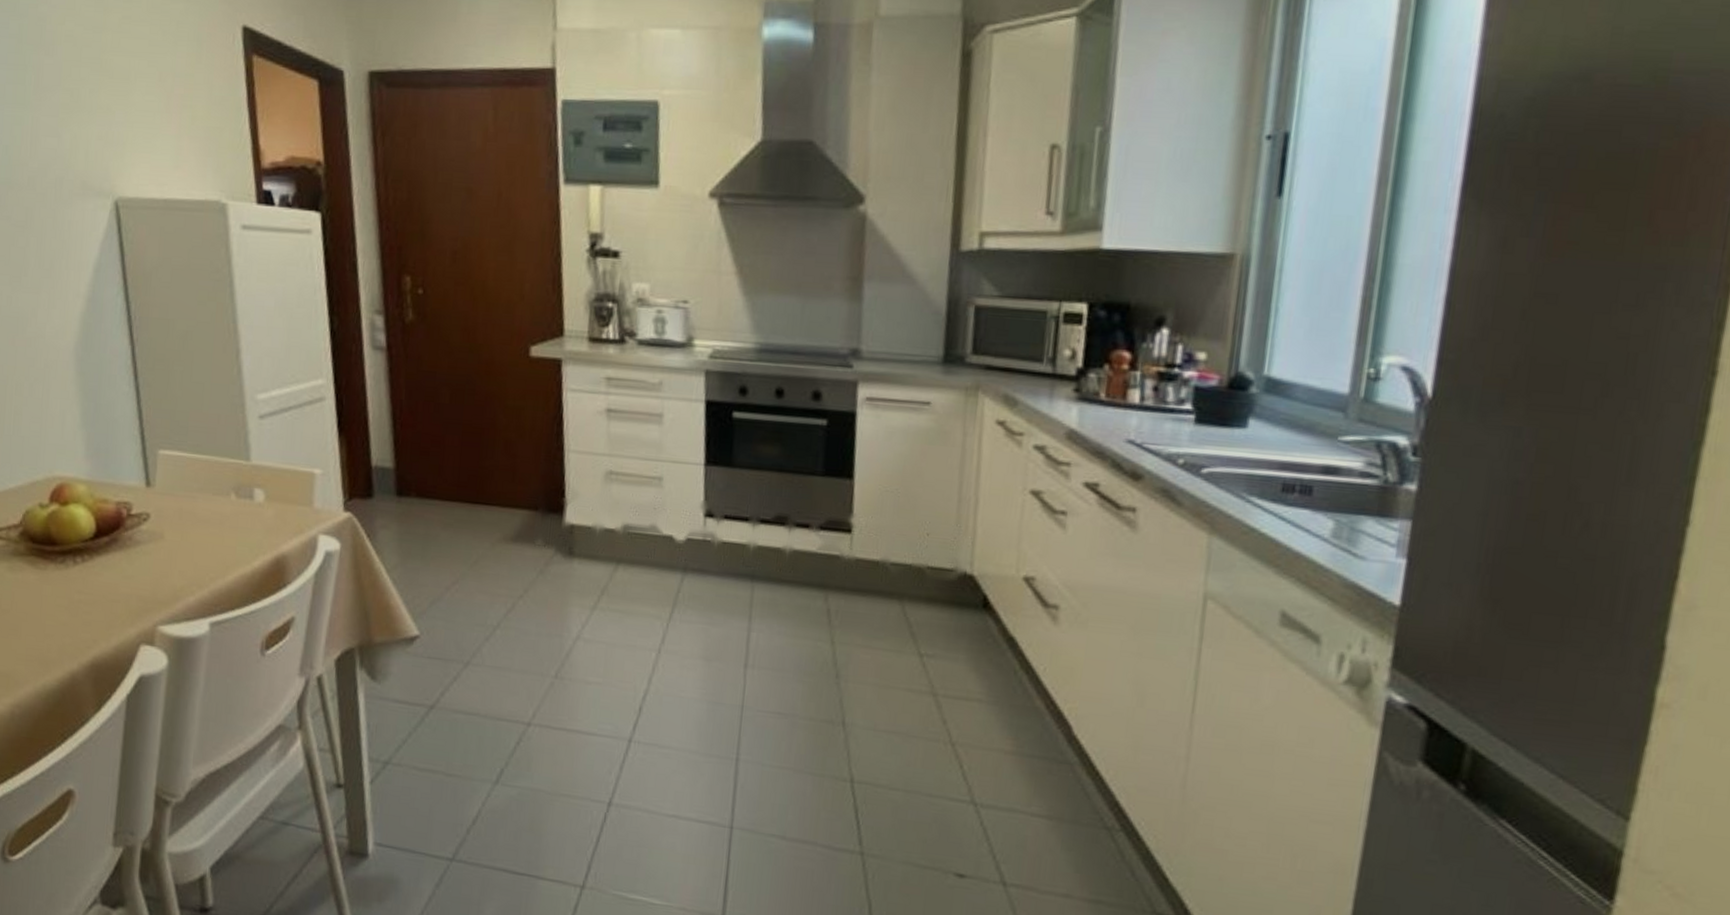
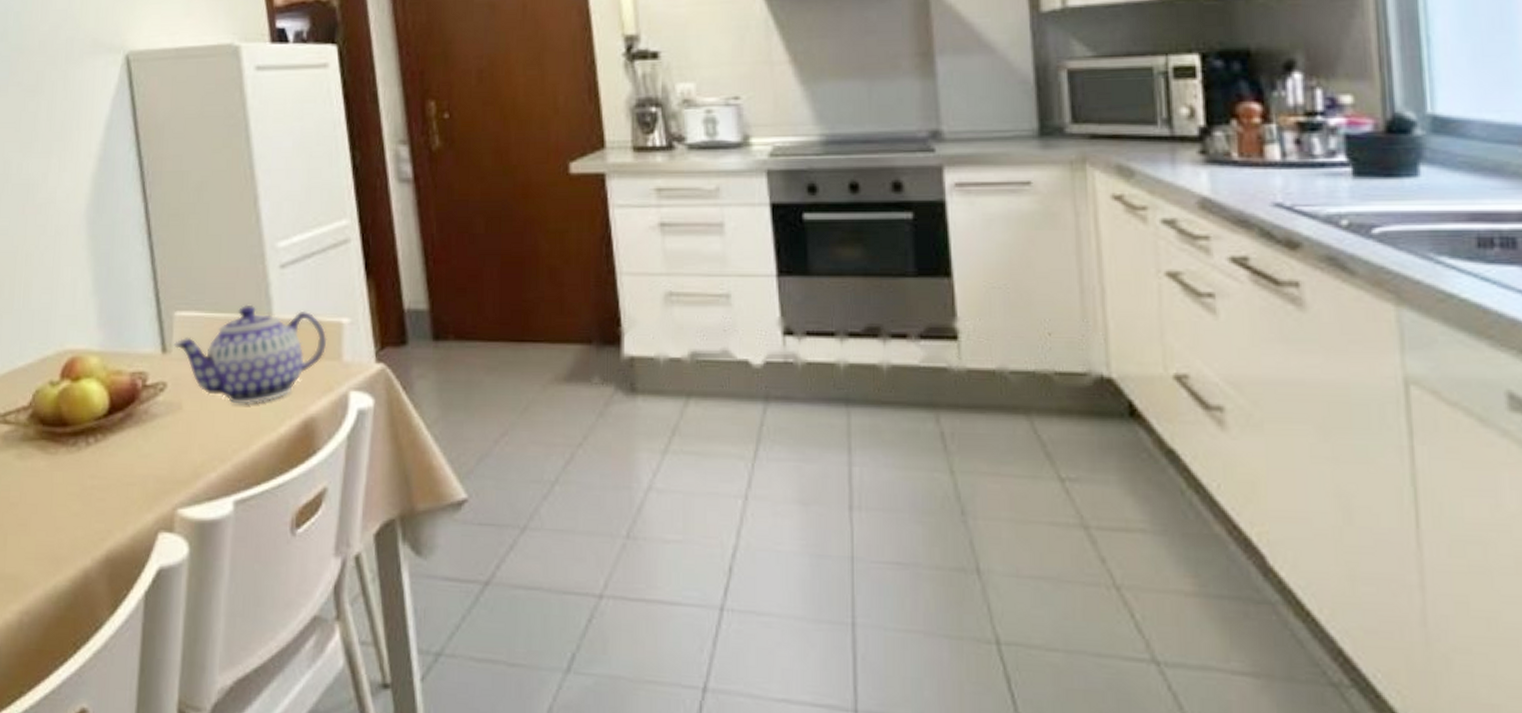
teapot: none [157,449,300,539] -> present [173,304,327,405]

